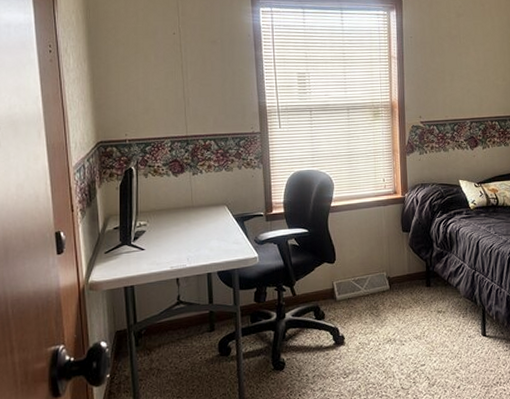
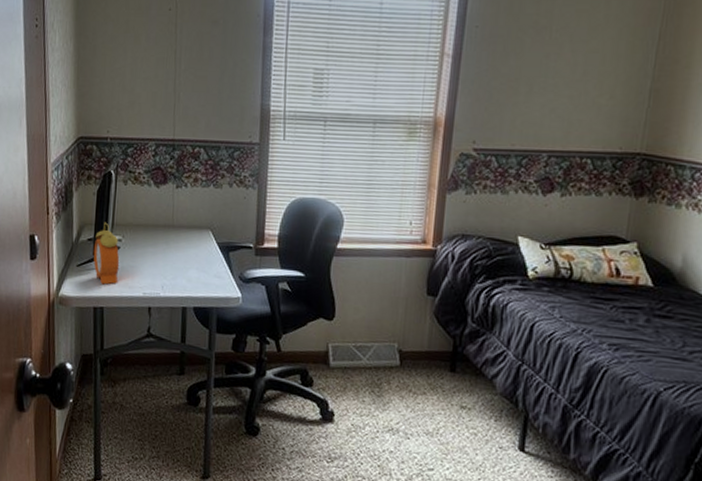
alarm clock: none [120,211,146,266] -> present [93,222,120,285]

